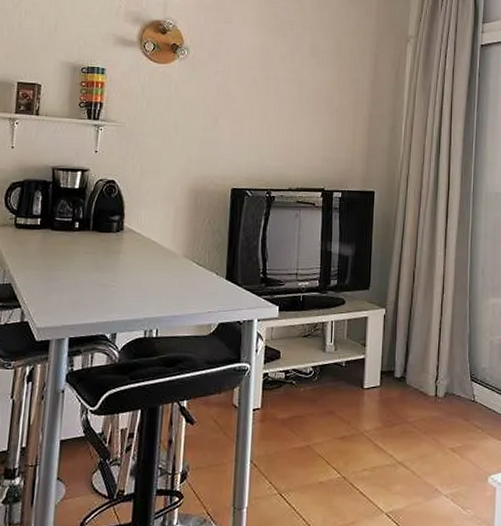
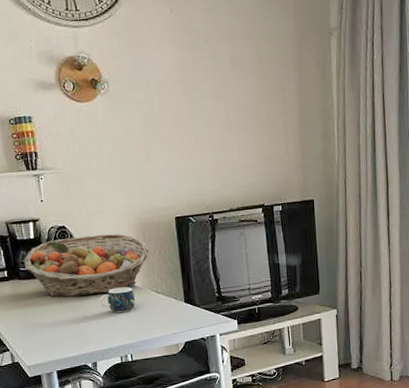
fruit basket: none [61,193,199,258] -> present [24,234,150,298]
mug: none [134,253,174,281] -> present [99,287,136,313]

